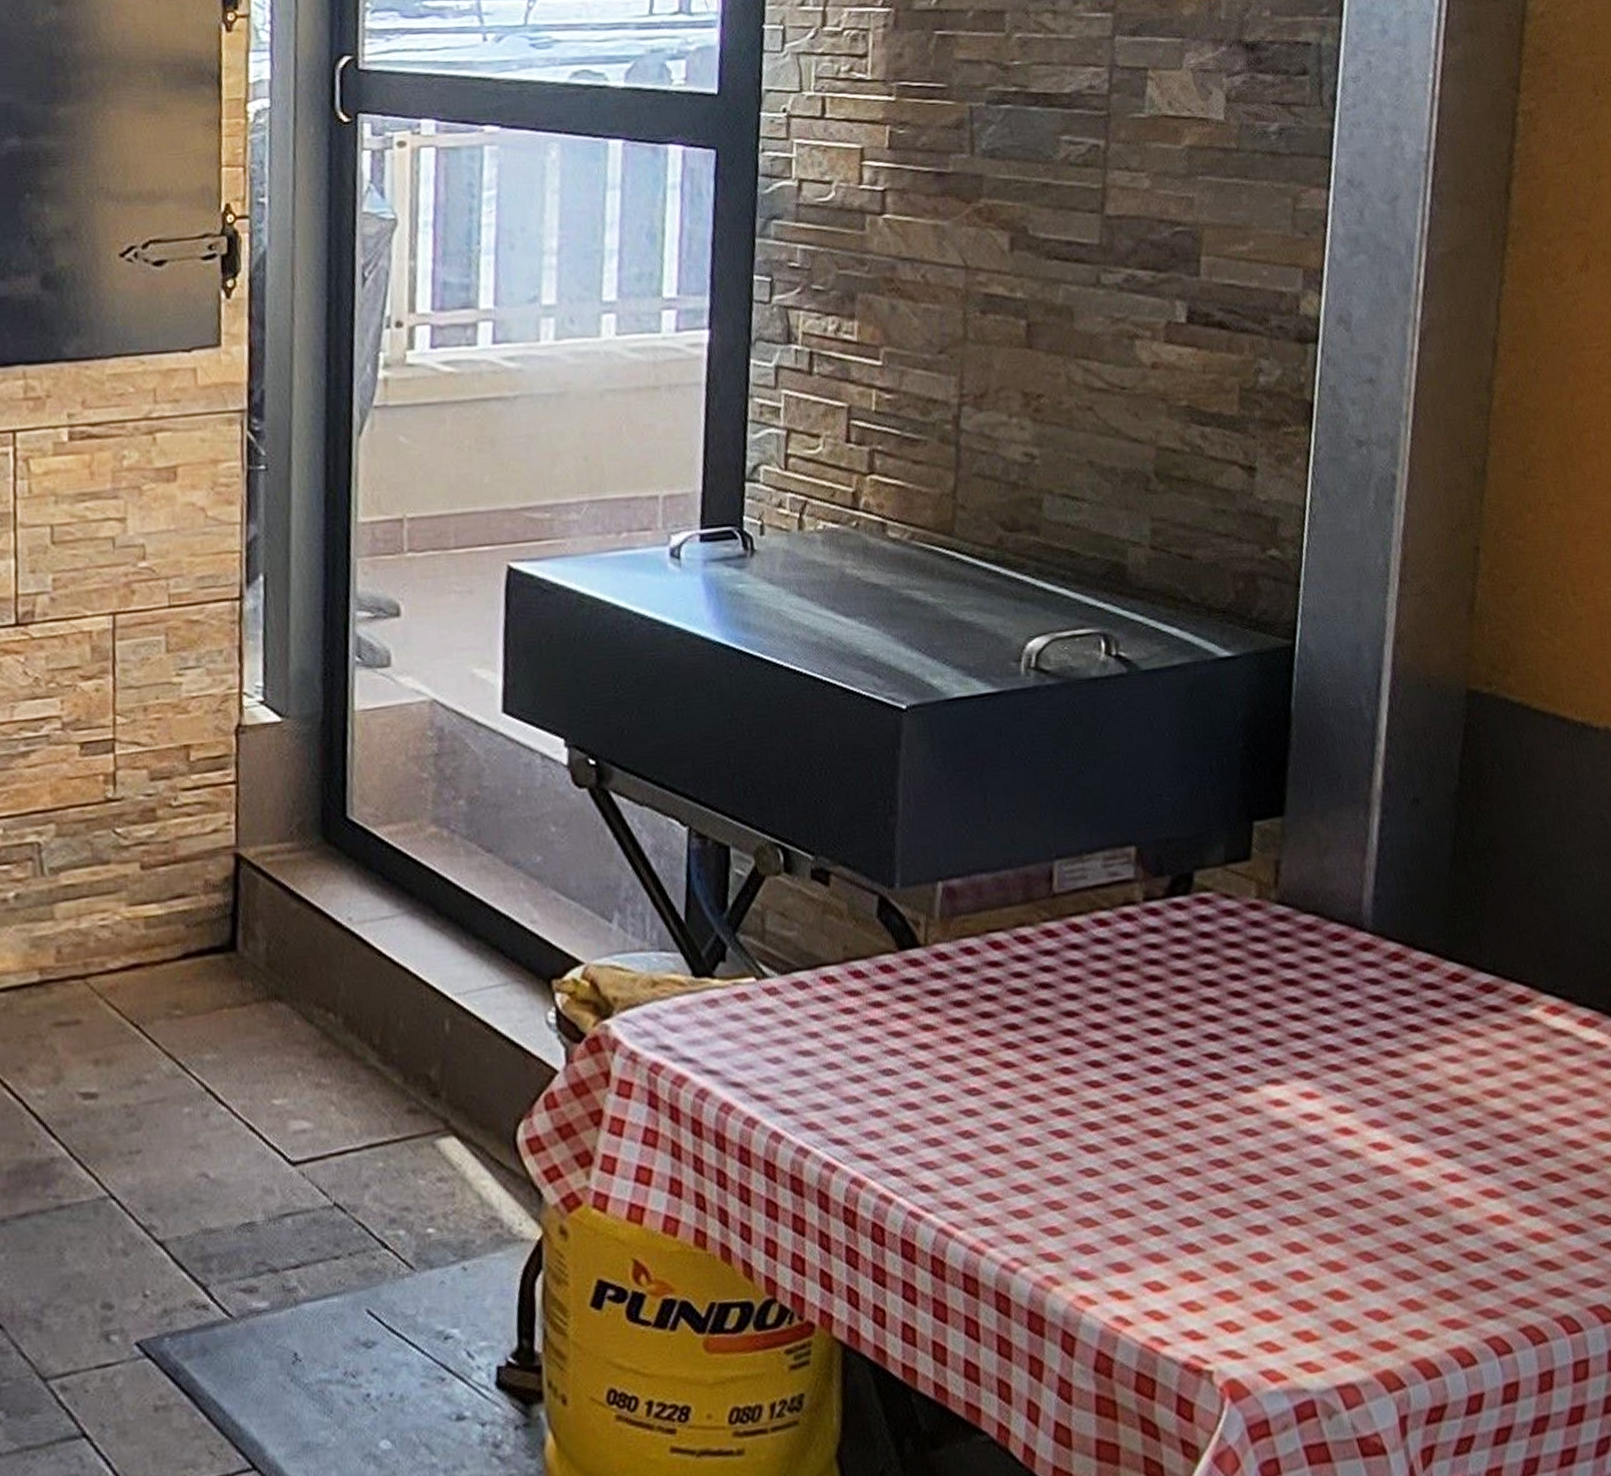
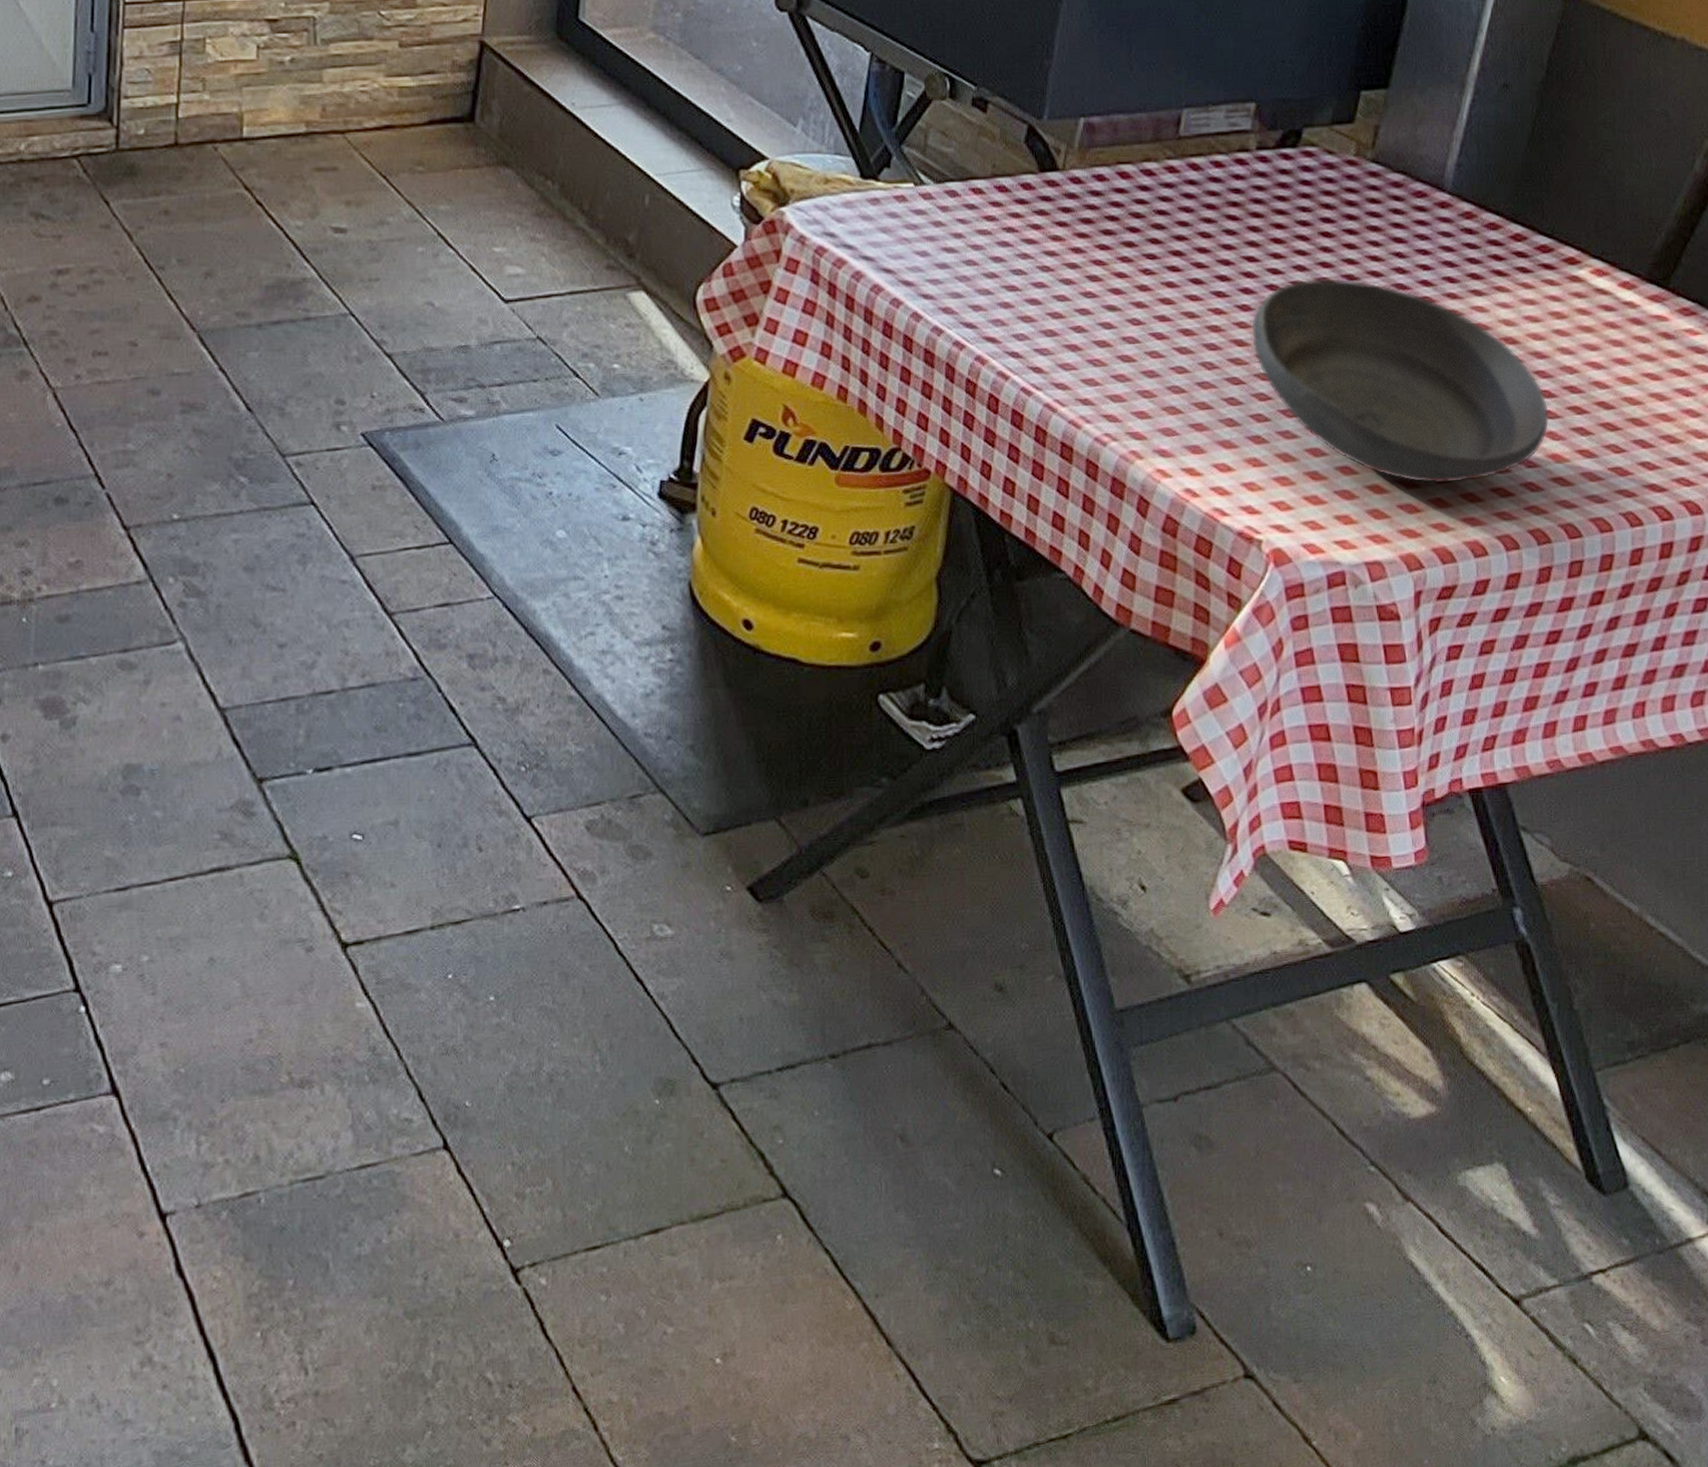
bowl: none [1164,1044,1525,1284] -> present [1251,277,1550,484]

